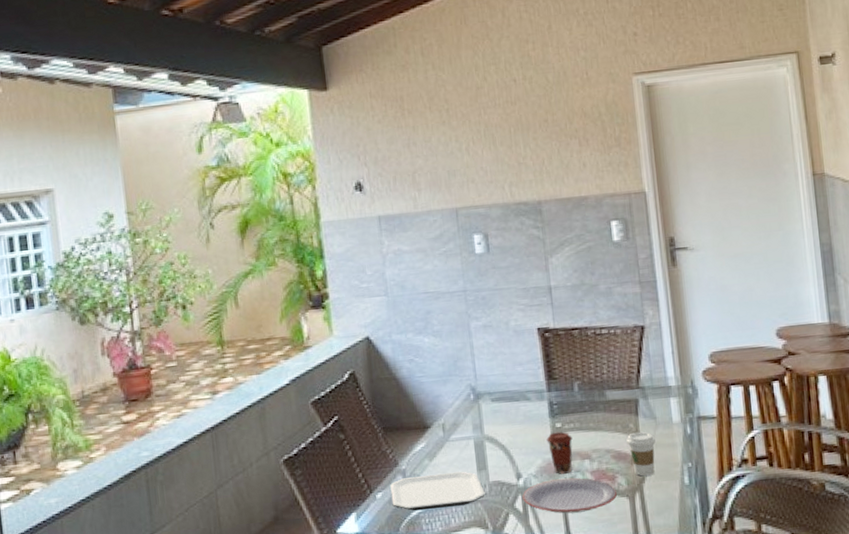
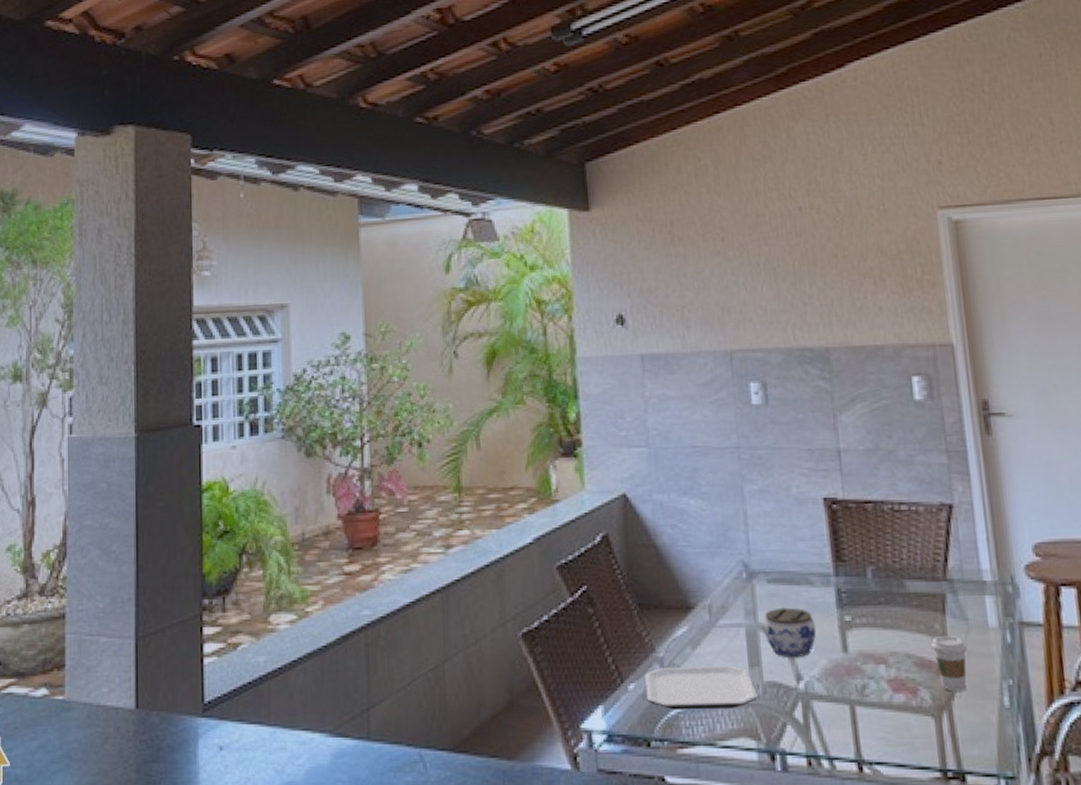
jar: none [488,420,533,461] -> present [763,607,817,657]
plate: present [522,478,617,514] -> none [803,686,919,731]
coffee cup: present [546,431,573,474] -> none [833,626,865,680]

